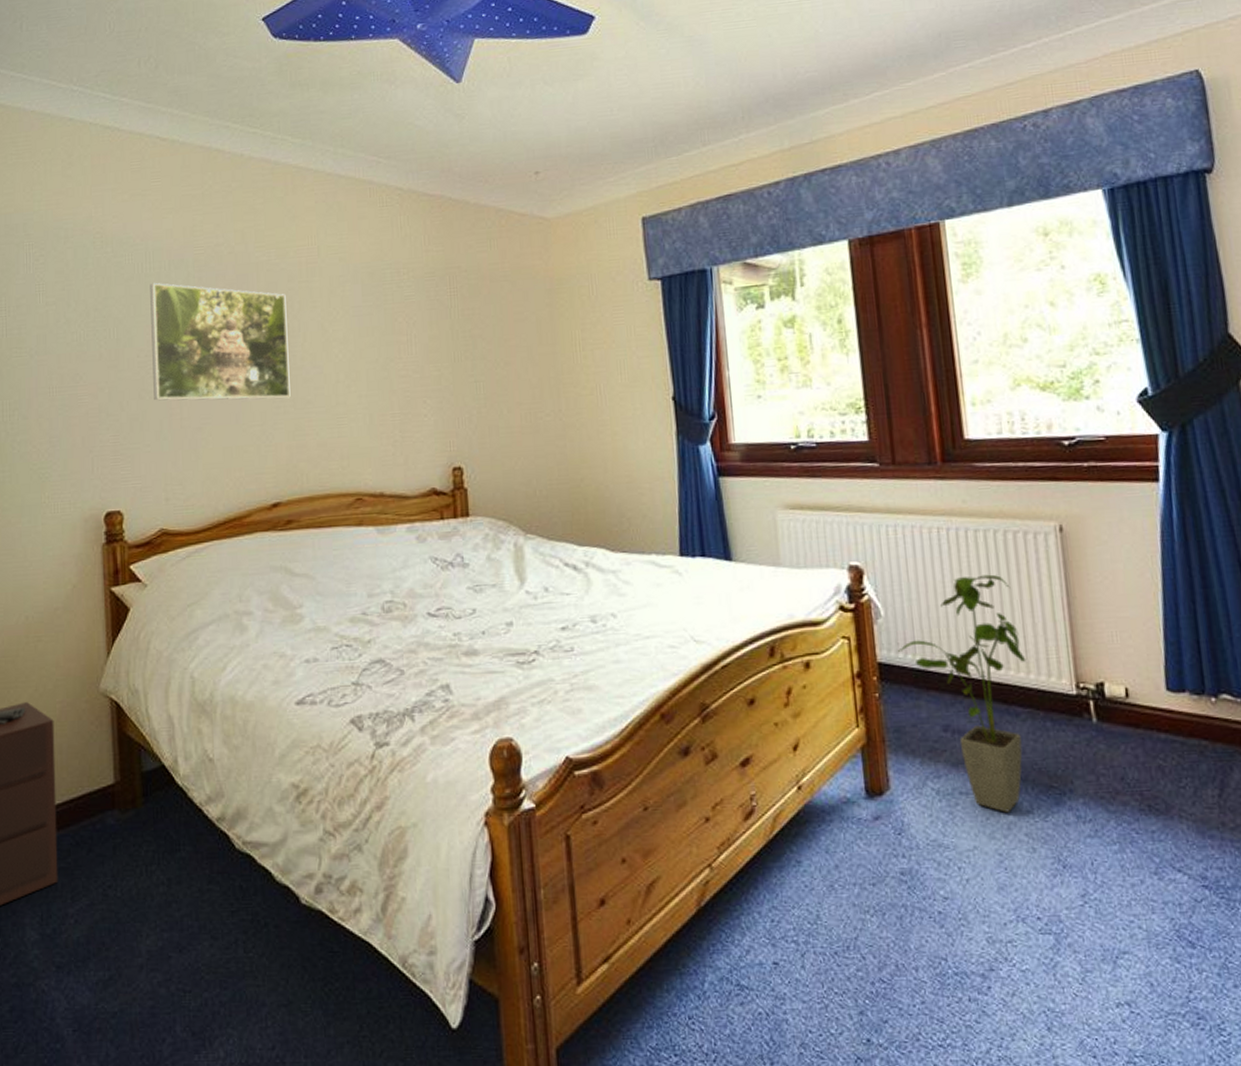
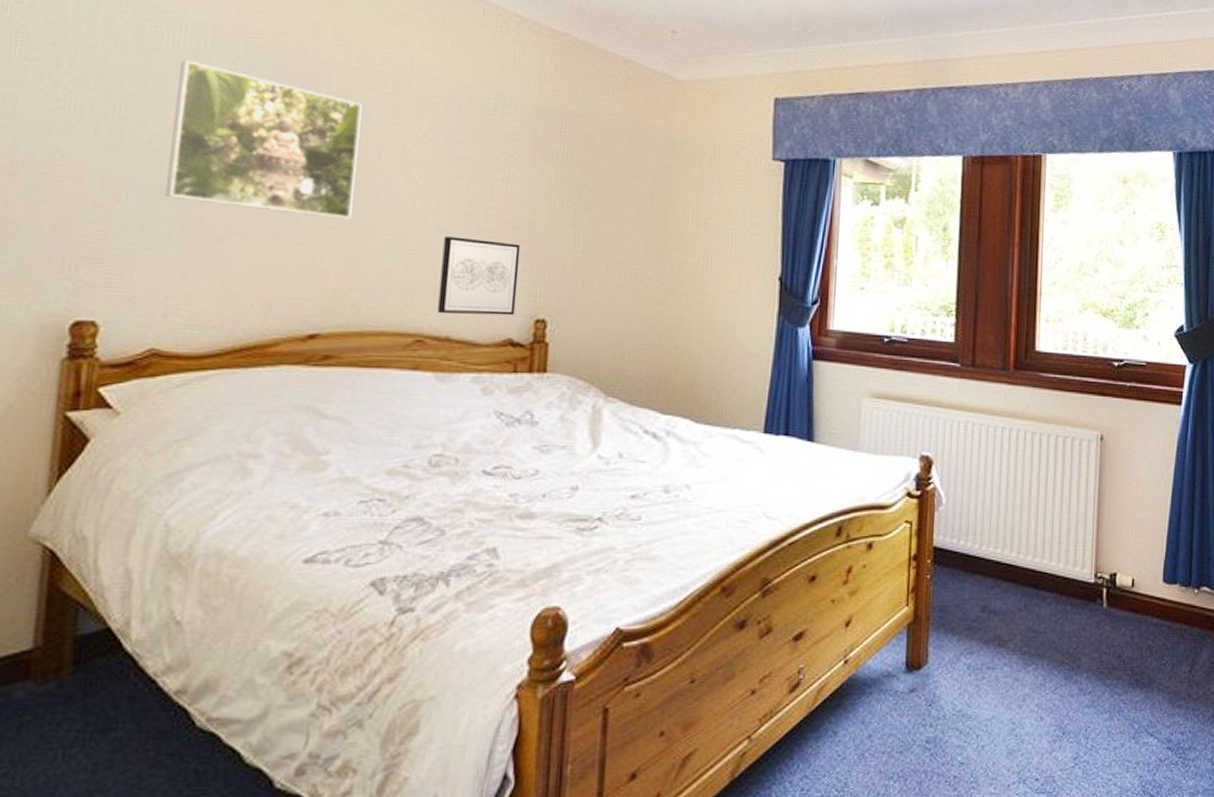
wall art: none [366,399,435,473] -> present [437,236,521,316]
house plant: present [898,574,1027,813] -> none [953,473,1059,686]

